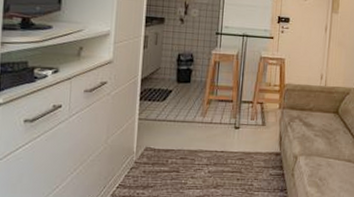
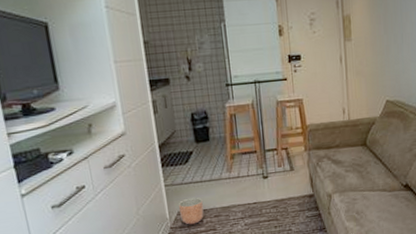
planter: none [146,135,172,163] -> present [178,197,204,225]

